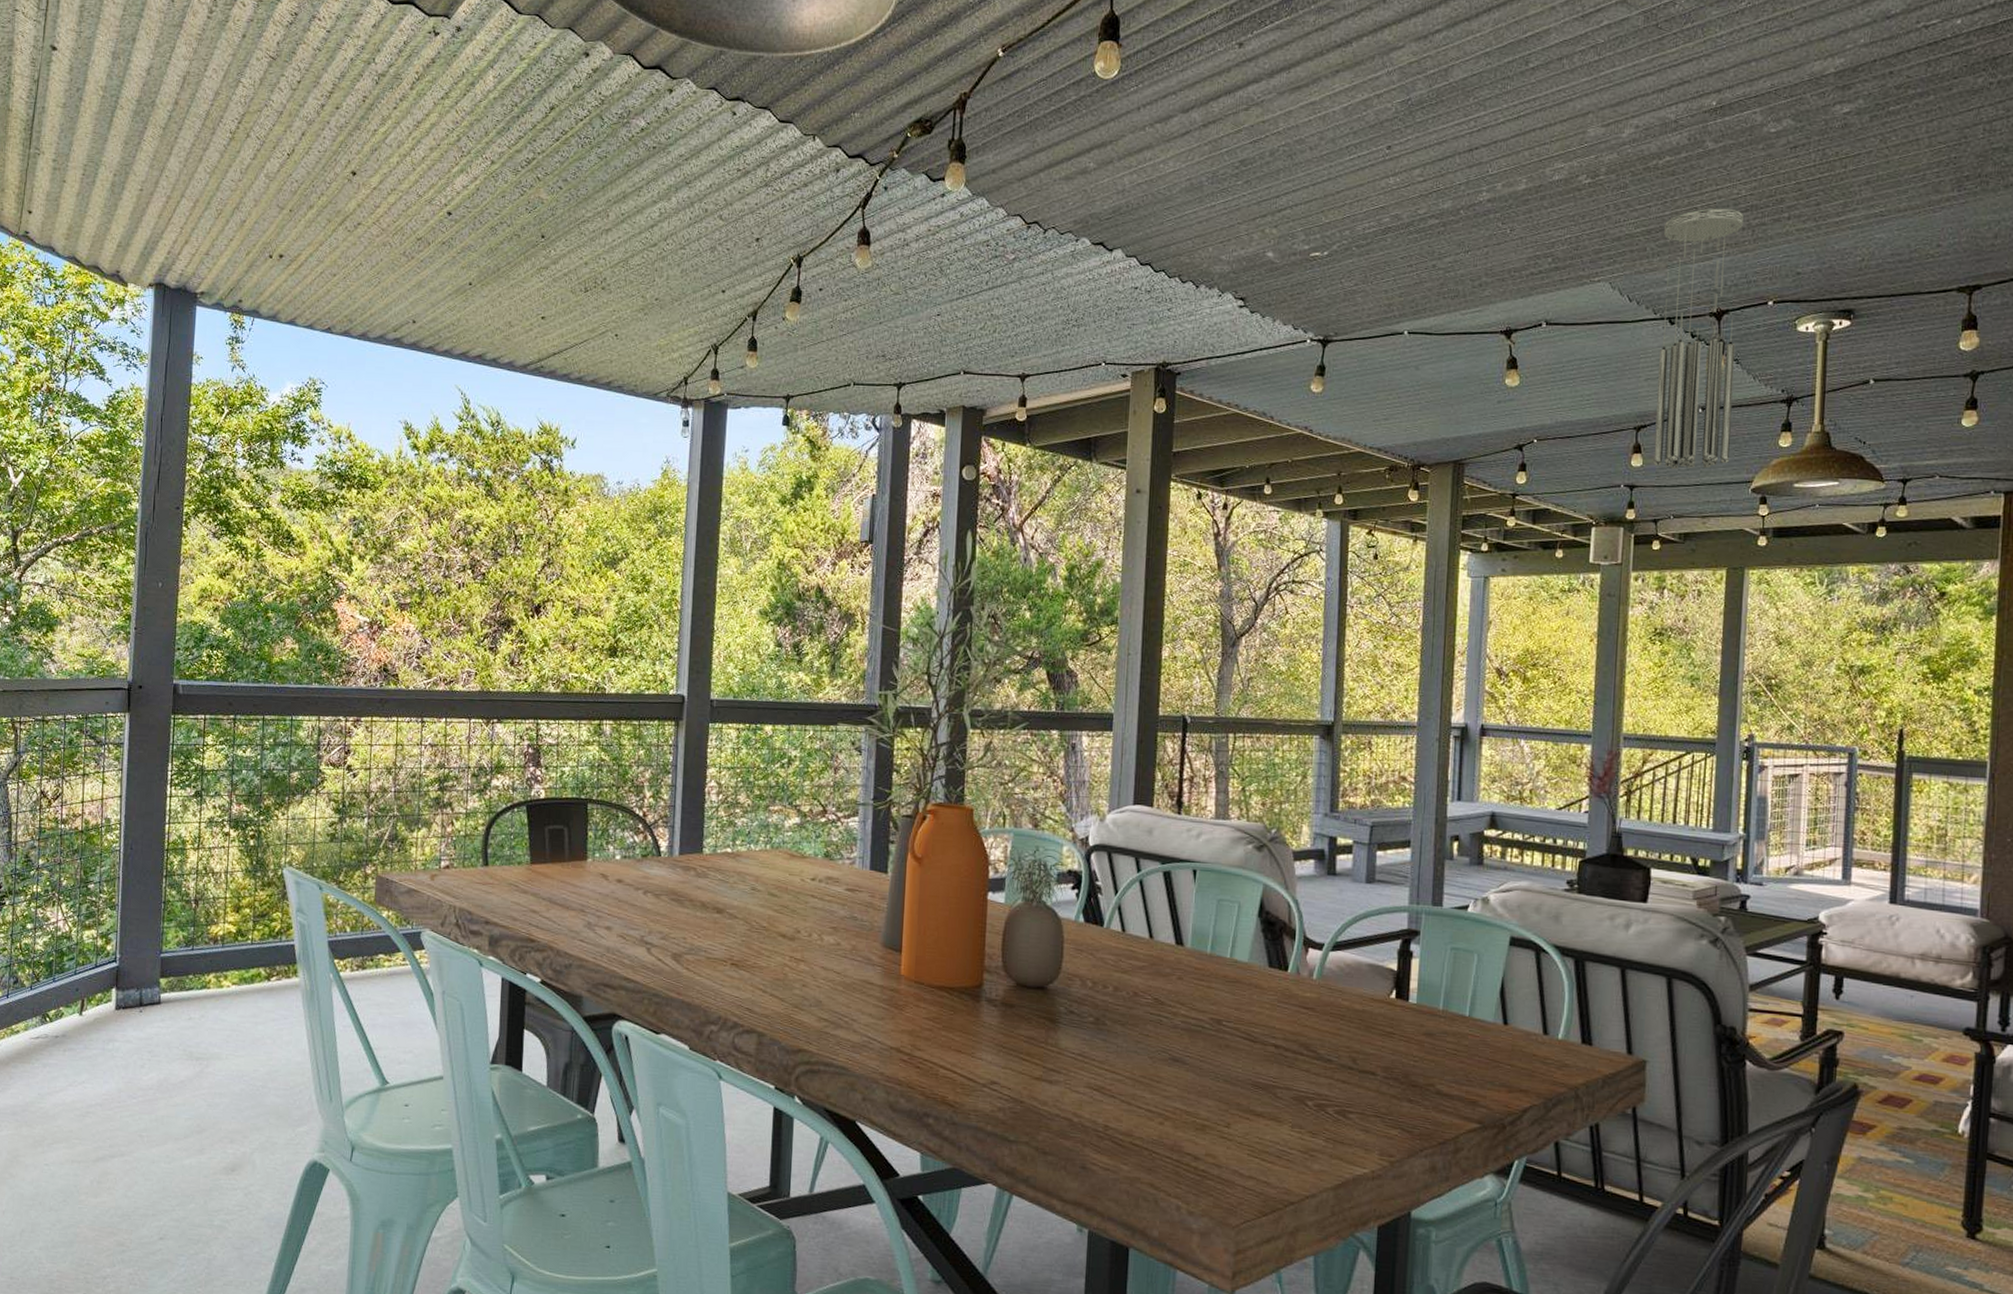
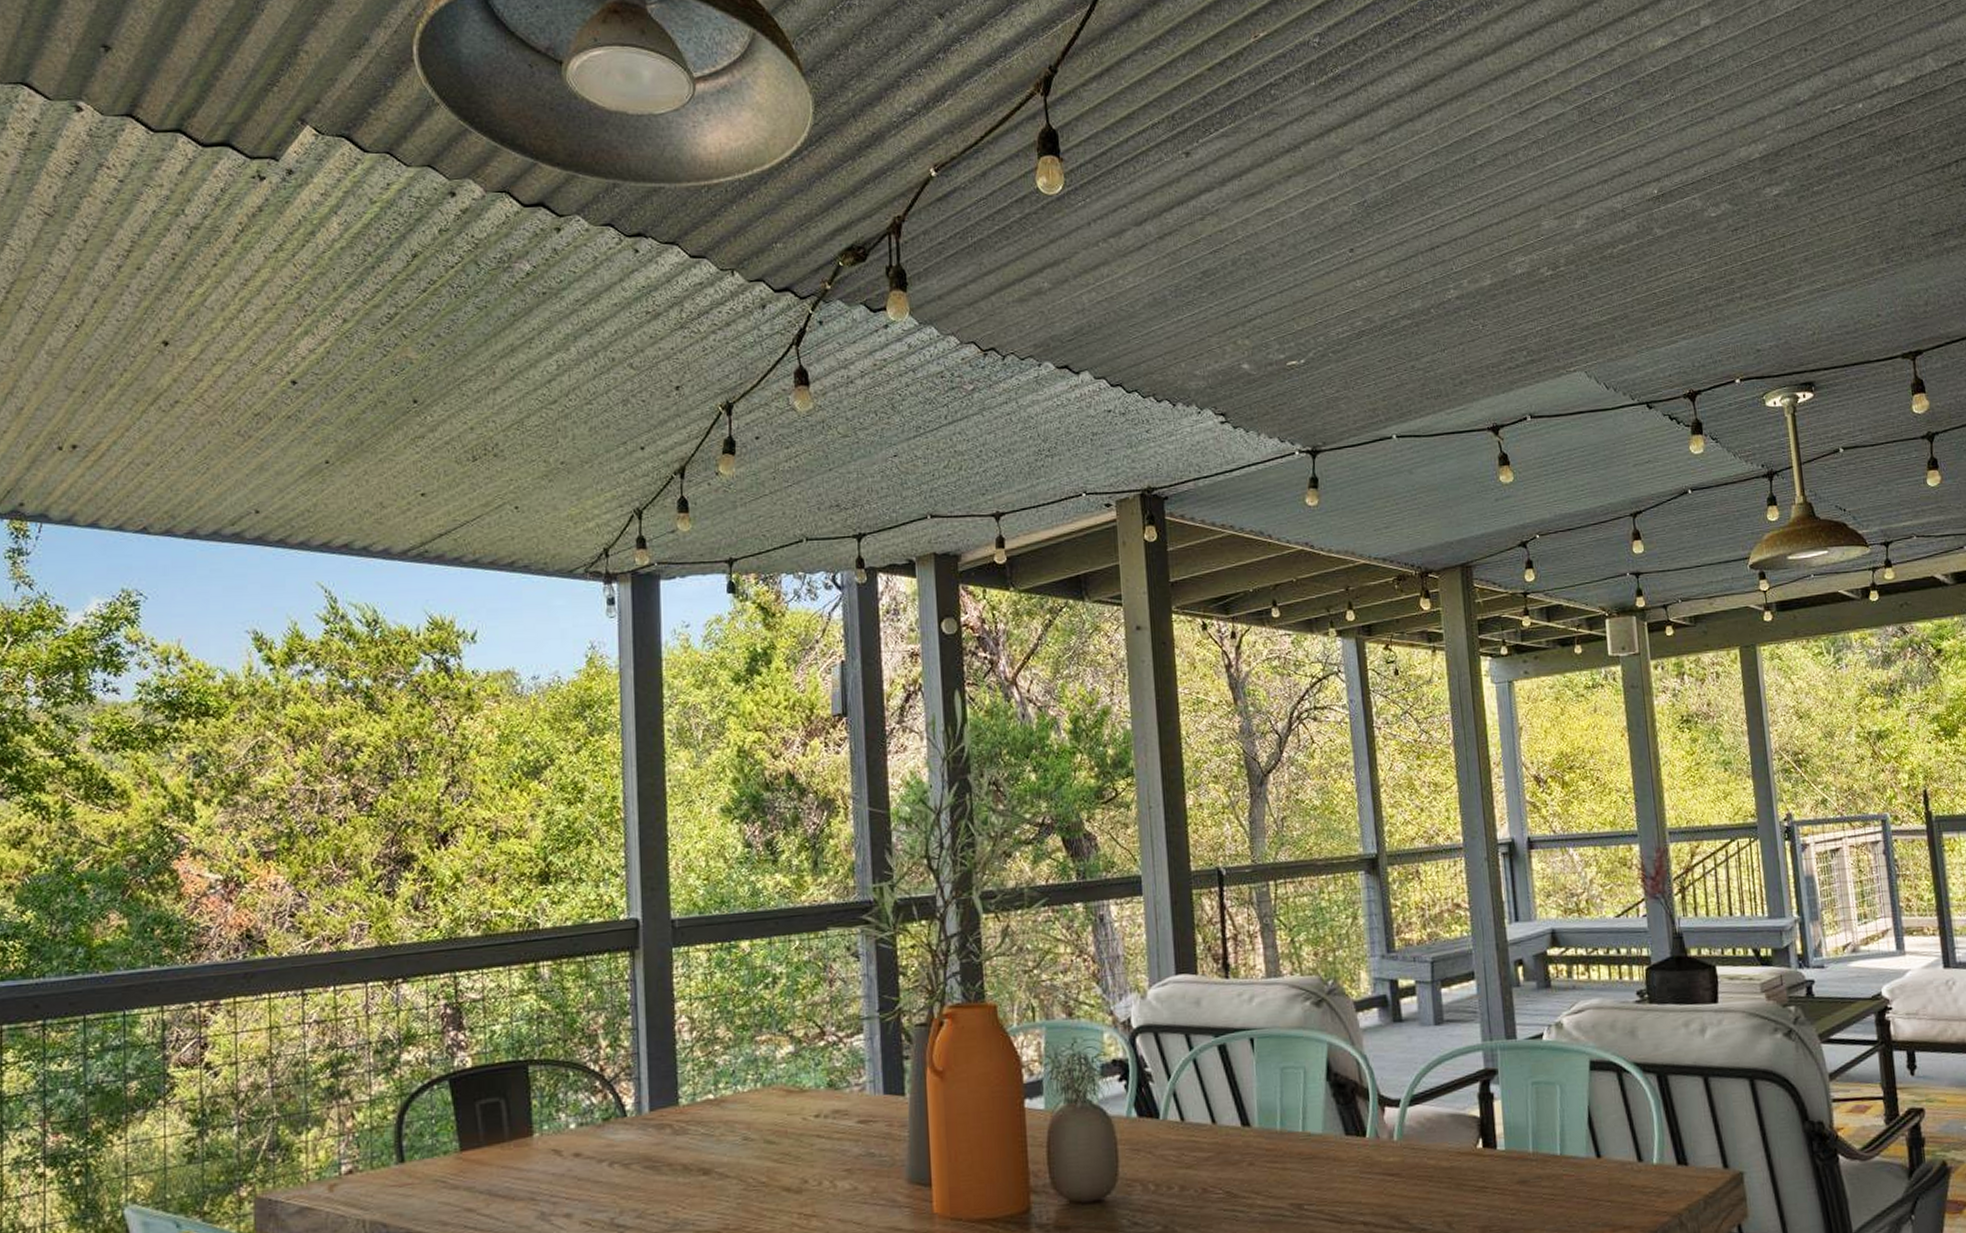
wind chime: present [1653,208,1743,470] -> none [1628,292,1724,553]

